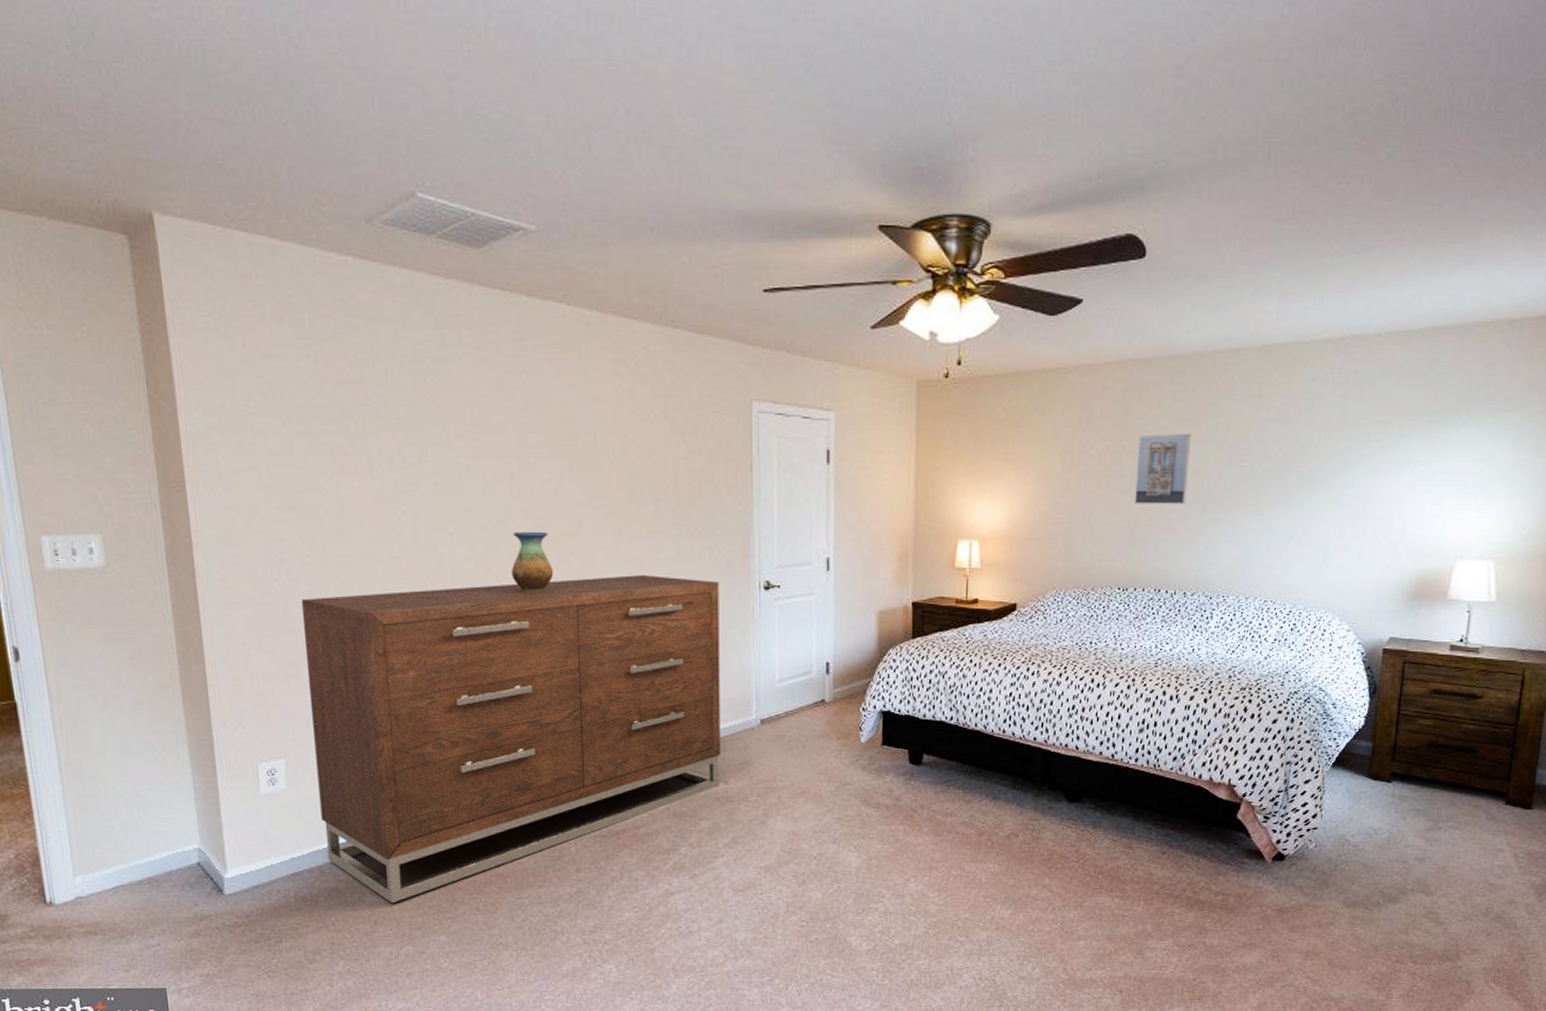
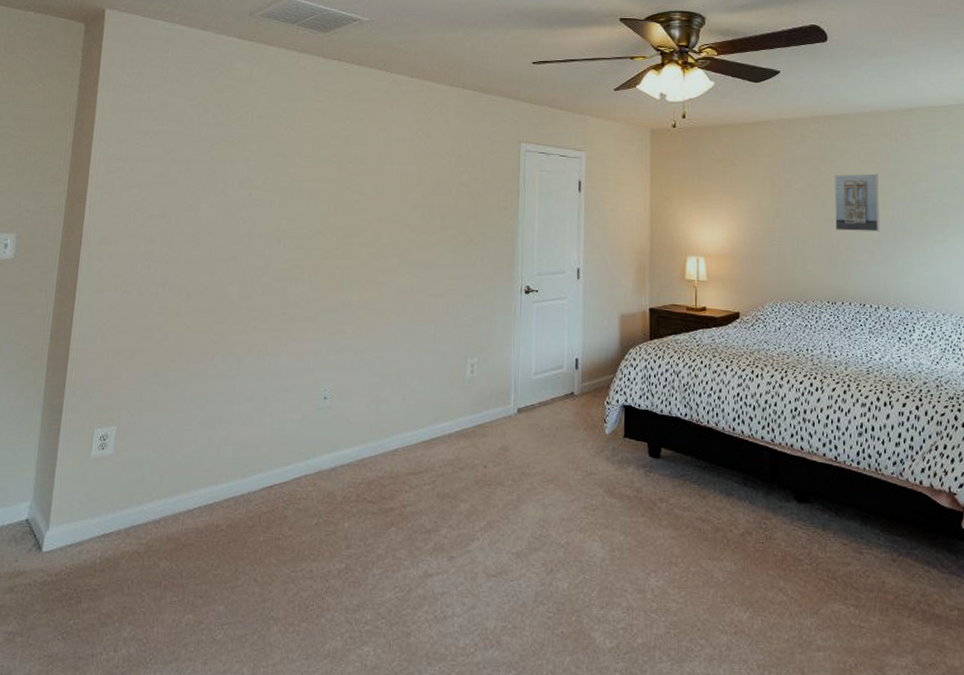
dresser: present [301,575,721,904] -> none [135,278,488,570]
vase: present [511,531,553,592] -> none [321,240,355,290]

